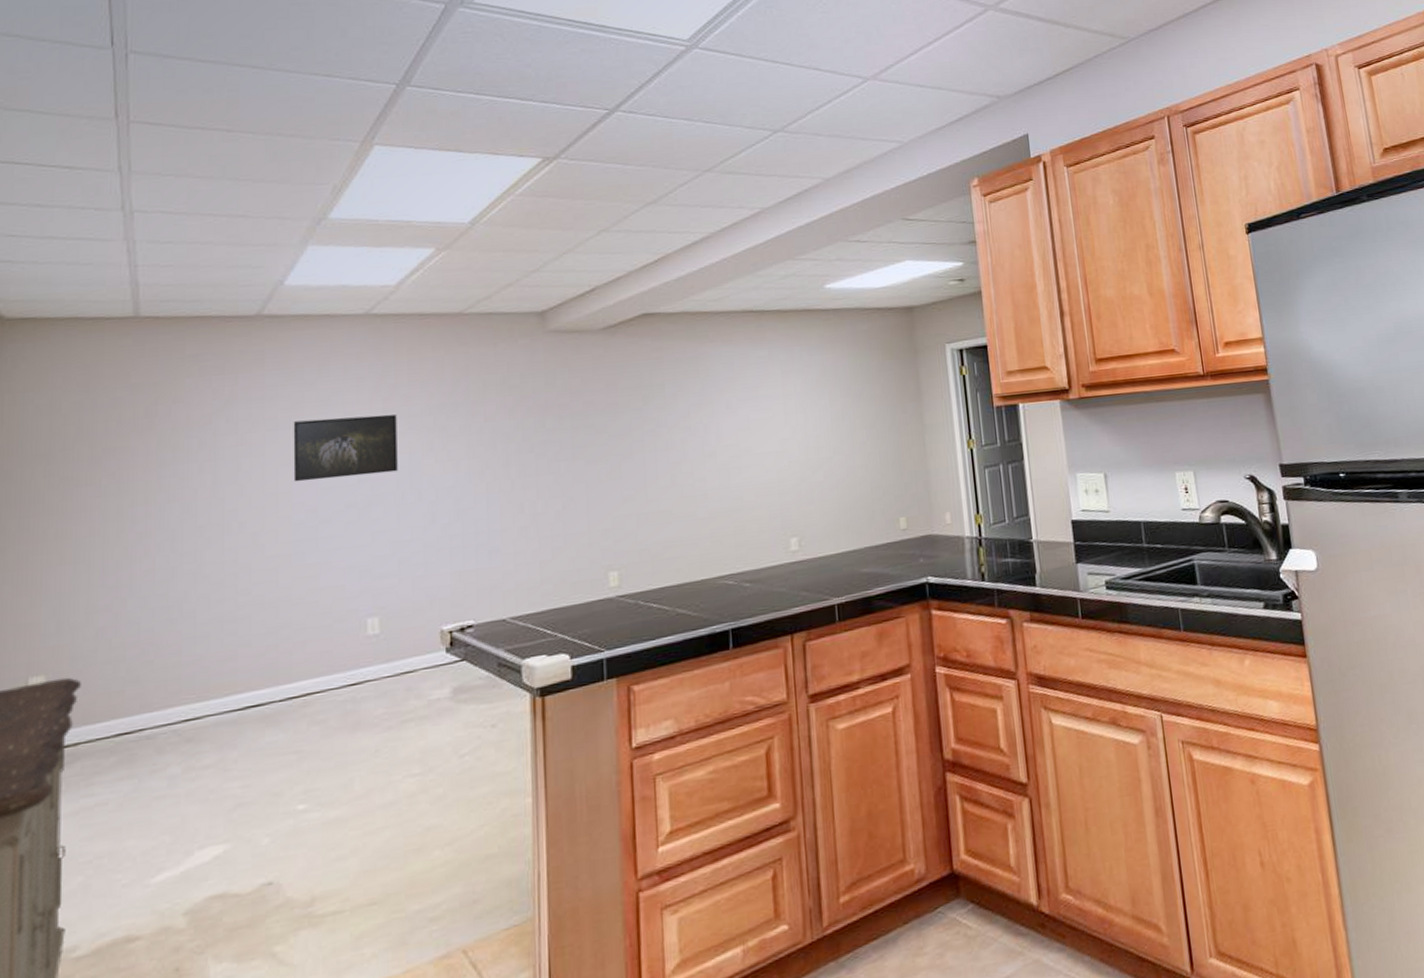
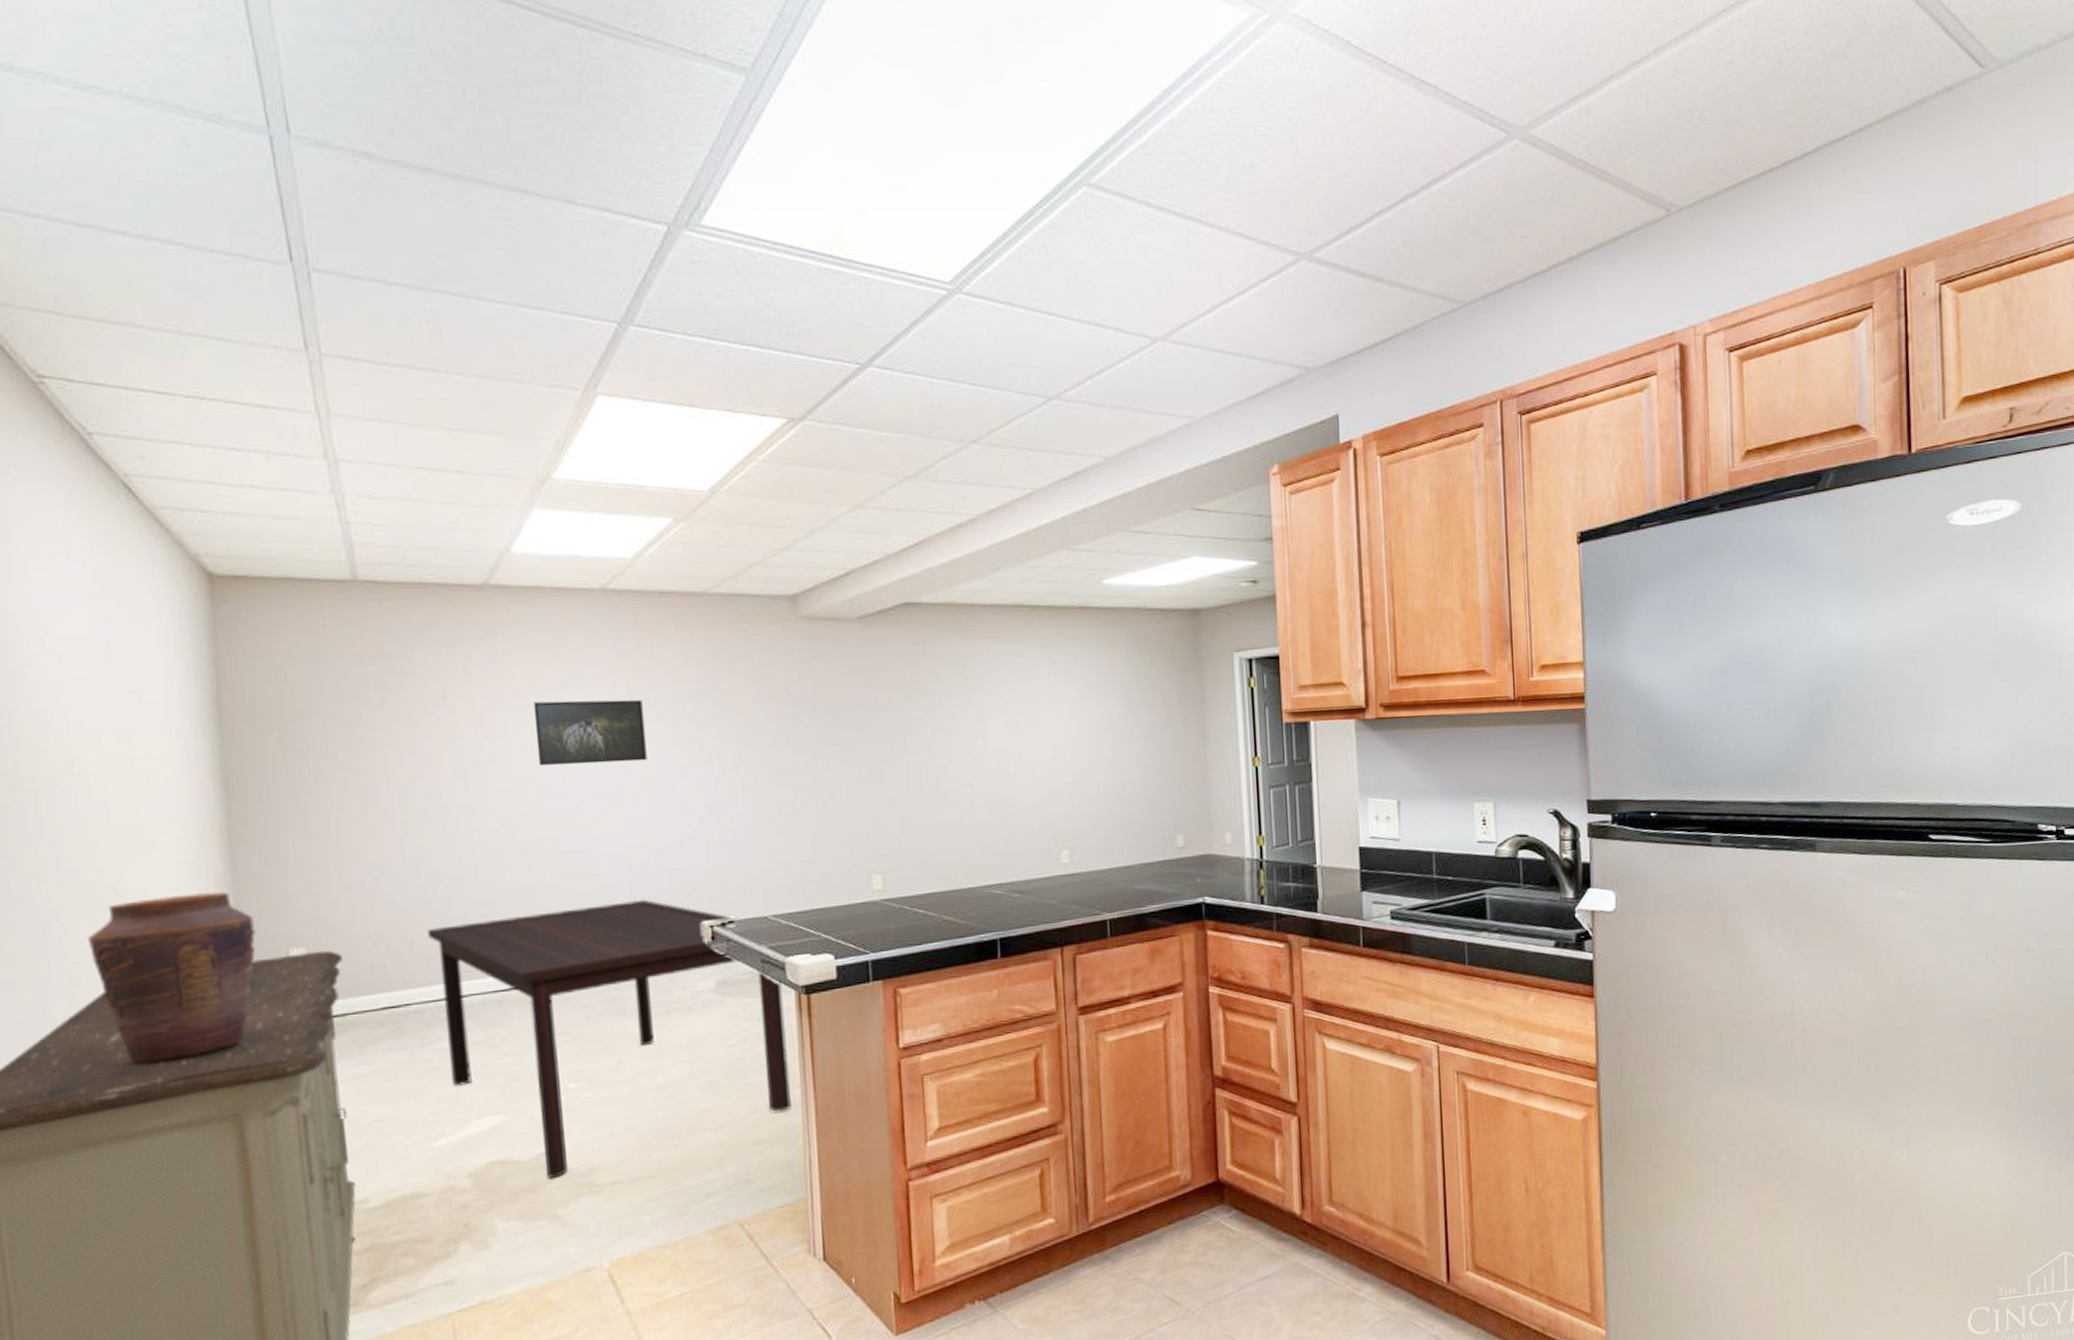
dining table: none [170,608,523,912] -> present [428,899,793,1178]

